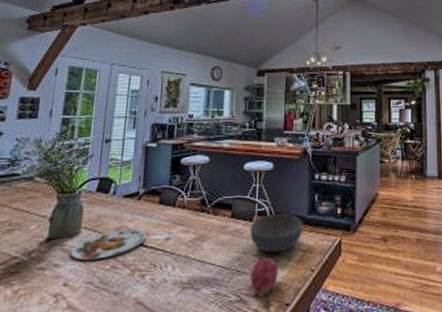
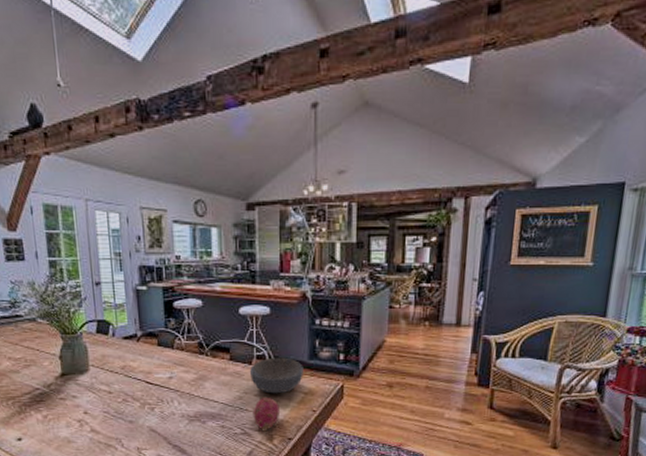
plate: present [70,229,146,260] -> none [84,368,150,393]

